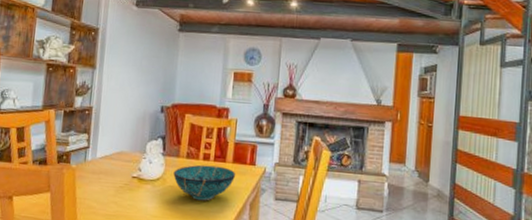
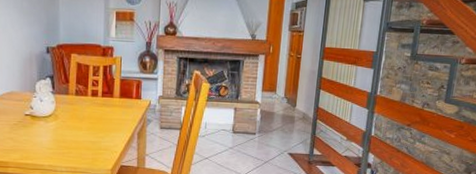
bowl: present [173,164,236,201] -> none [64,100,124,133]

